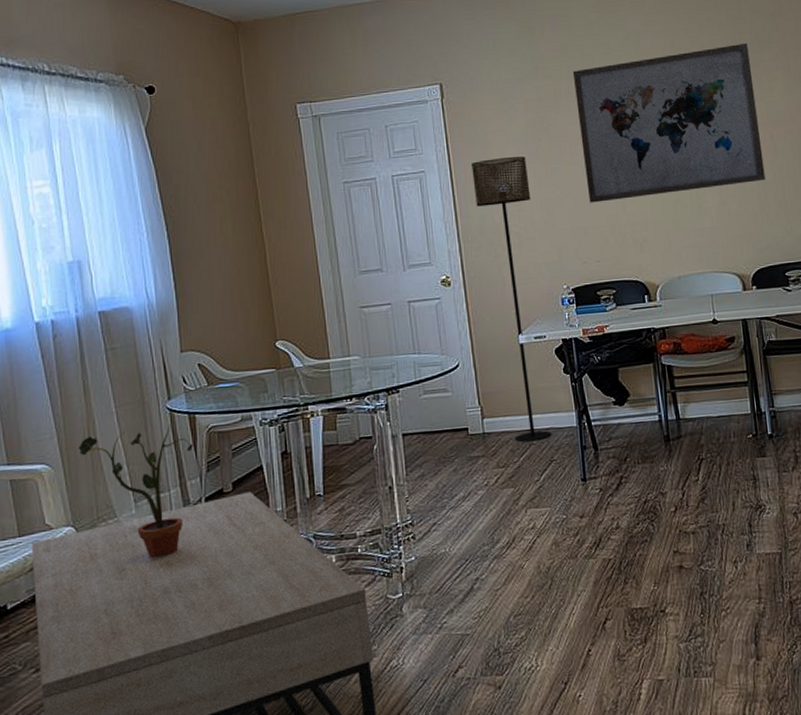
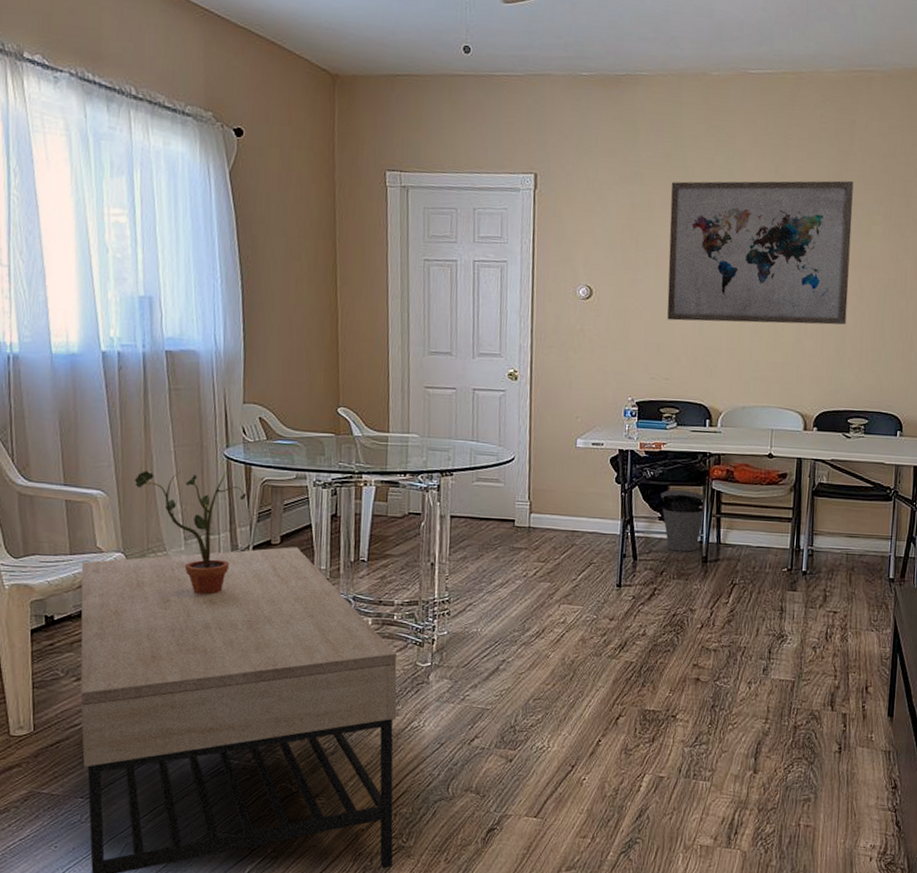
floor lamp: present [471,156,551,443] -> none [554,259,611,543]
trash can: none [611,370,659,435] -> present [661,489,706,552]

